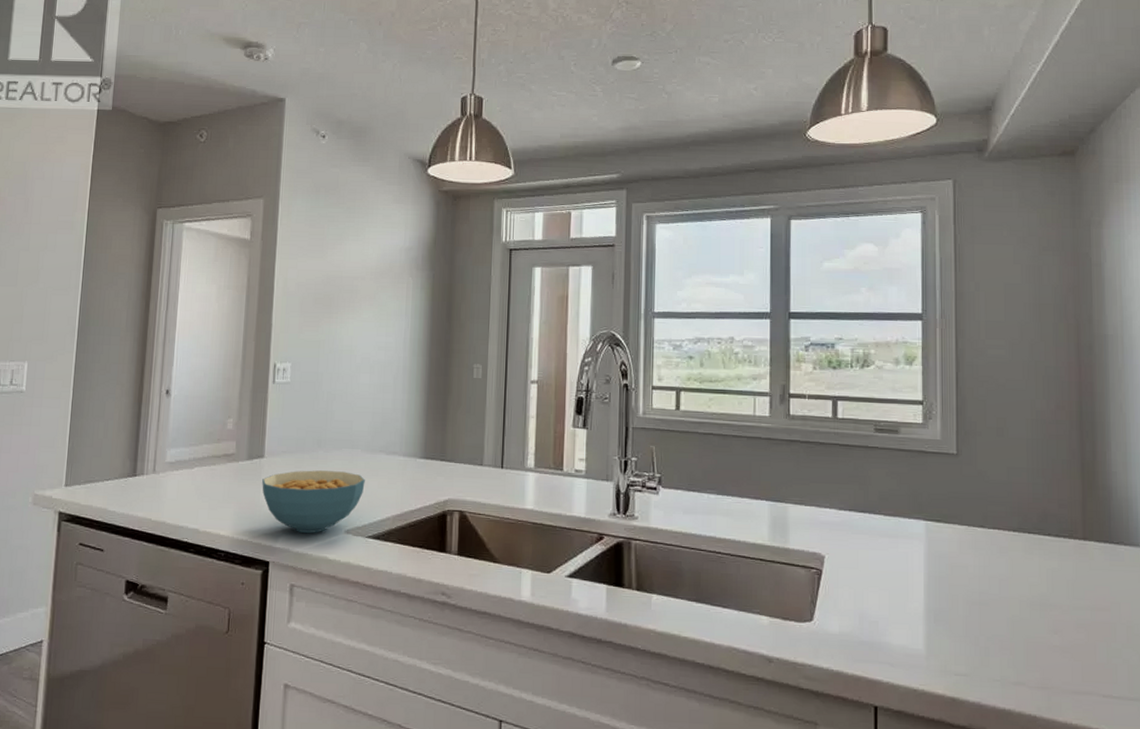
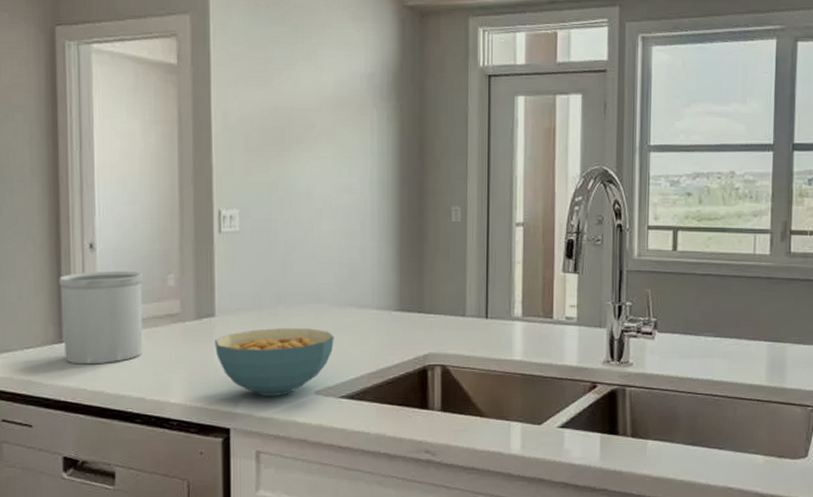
utensil holder: none [136,414,207,497] -> present [59,270,143,365]

